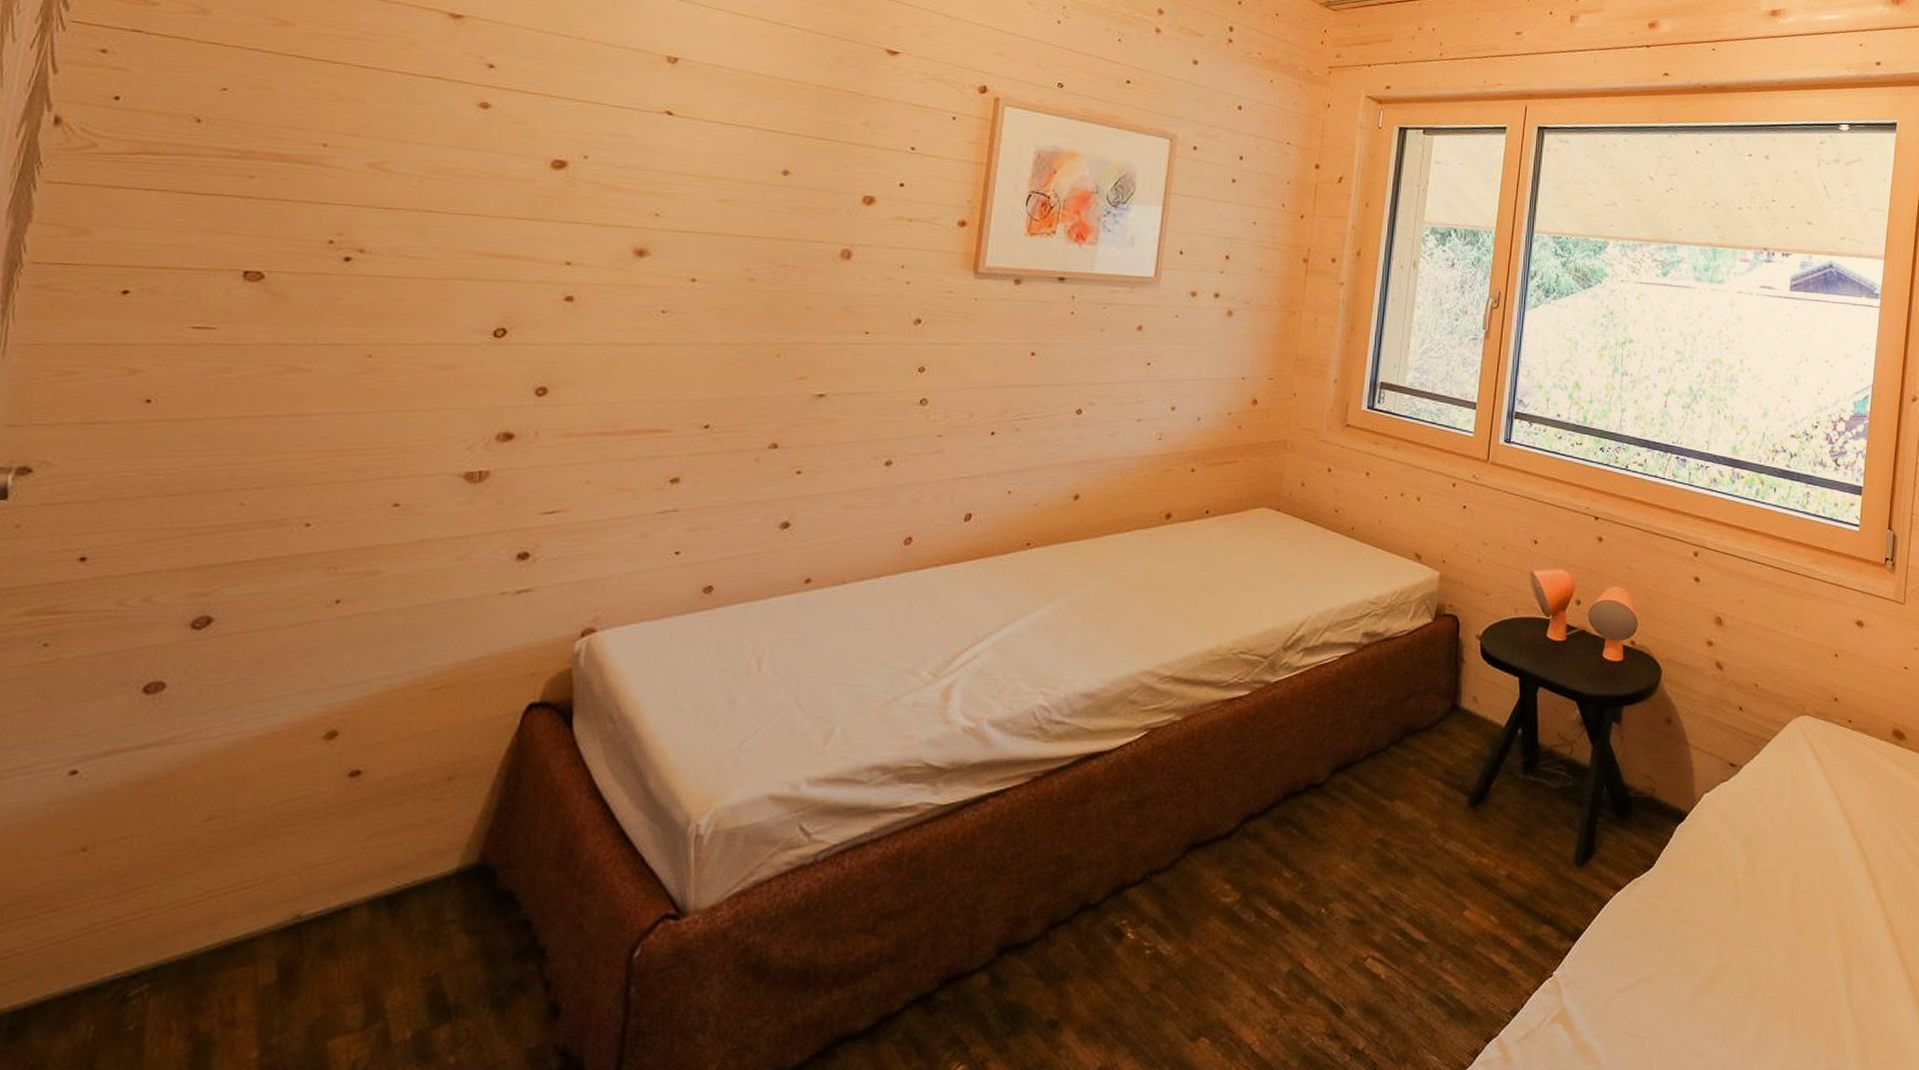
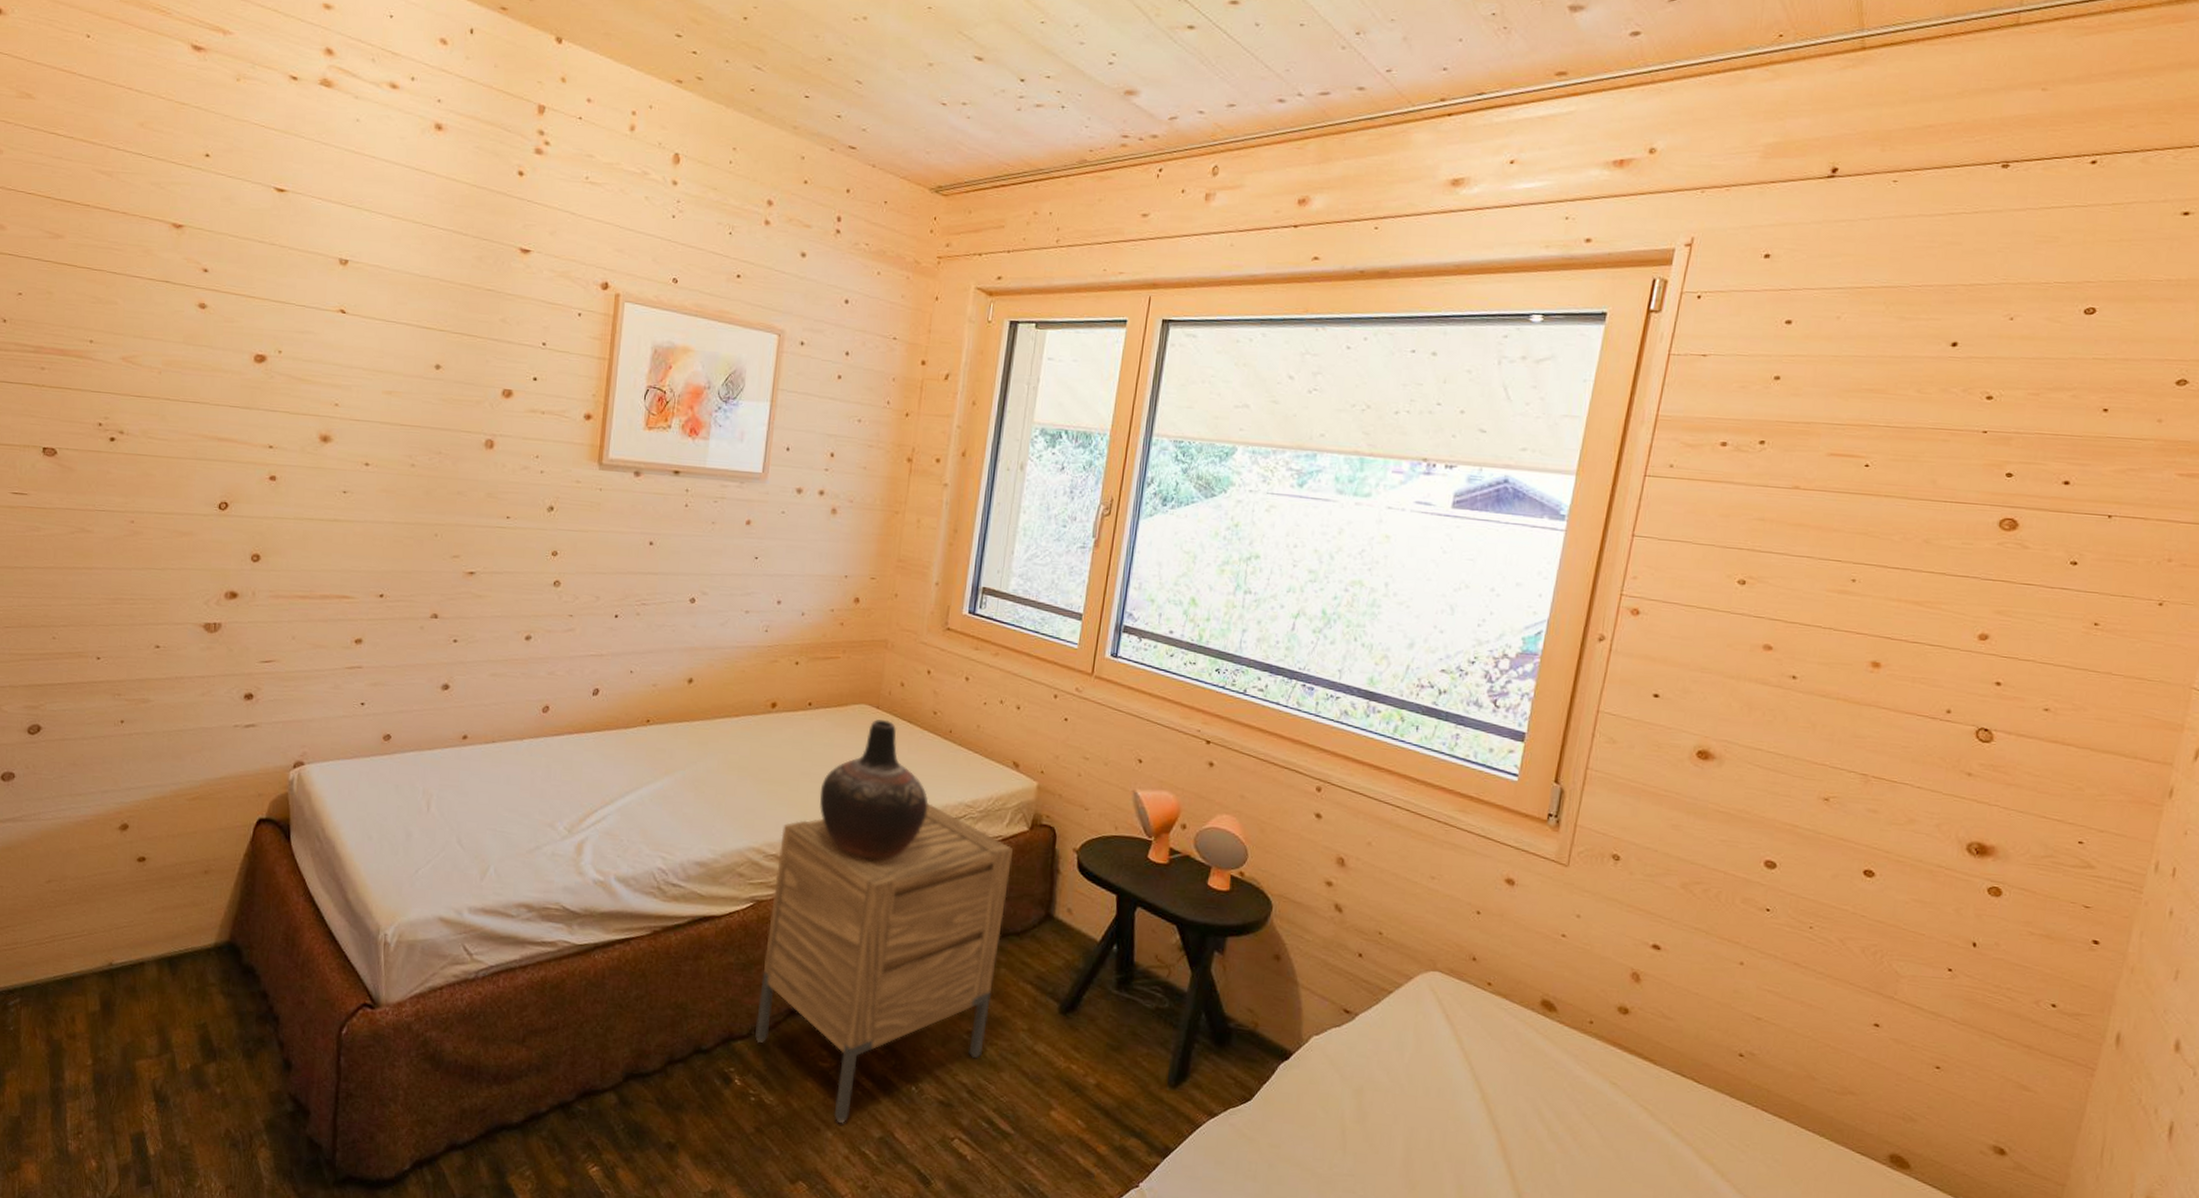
nightstand: none [1150,603,1417,963] -> present [755,802,1013,1124]
vase: none [1218,522,1332,669] -> present [819,719,928,860]

